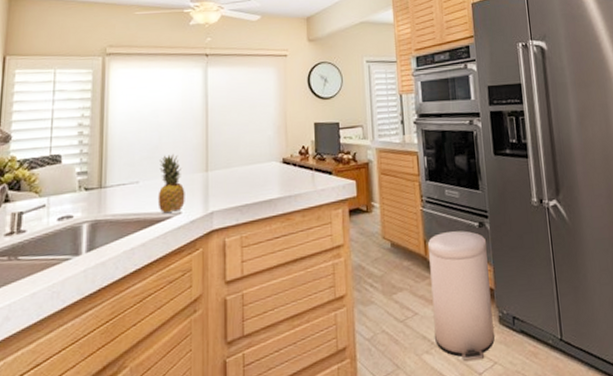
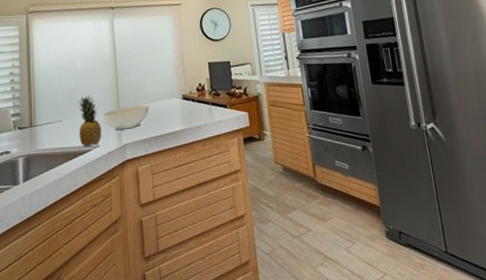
bowl: none [187,167,244,196] -> present [102,104,150,131]
pedal bin: present [428,230,495,362] -> none [316,154,383,274]

